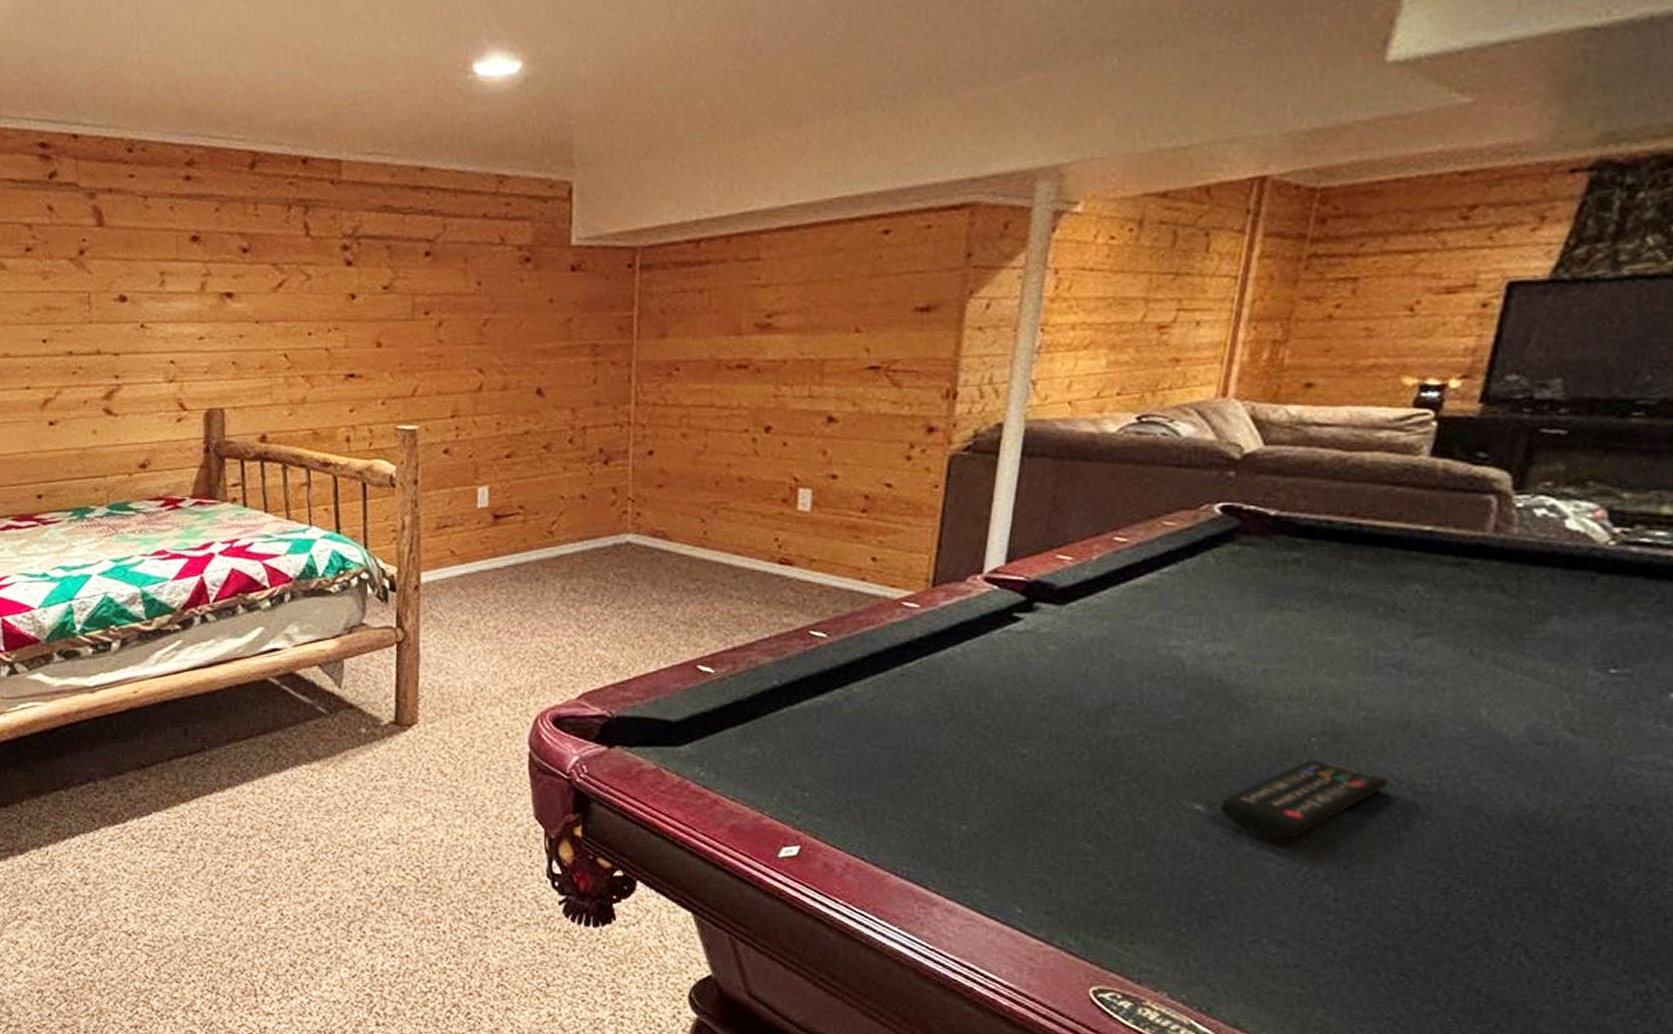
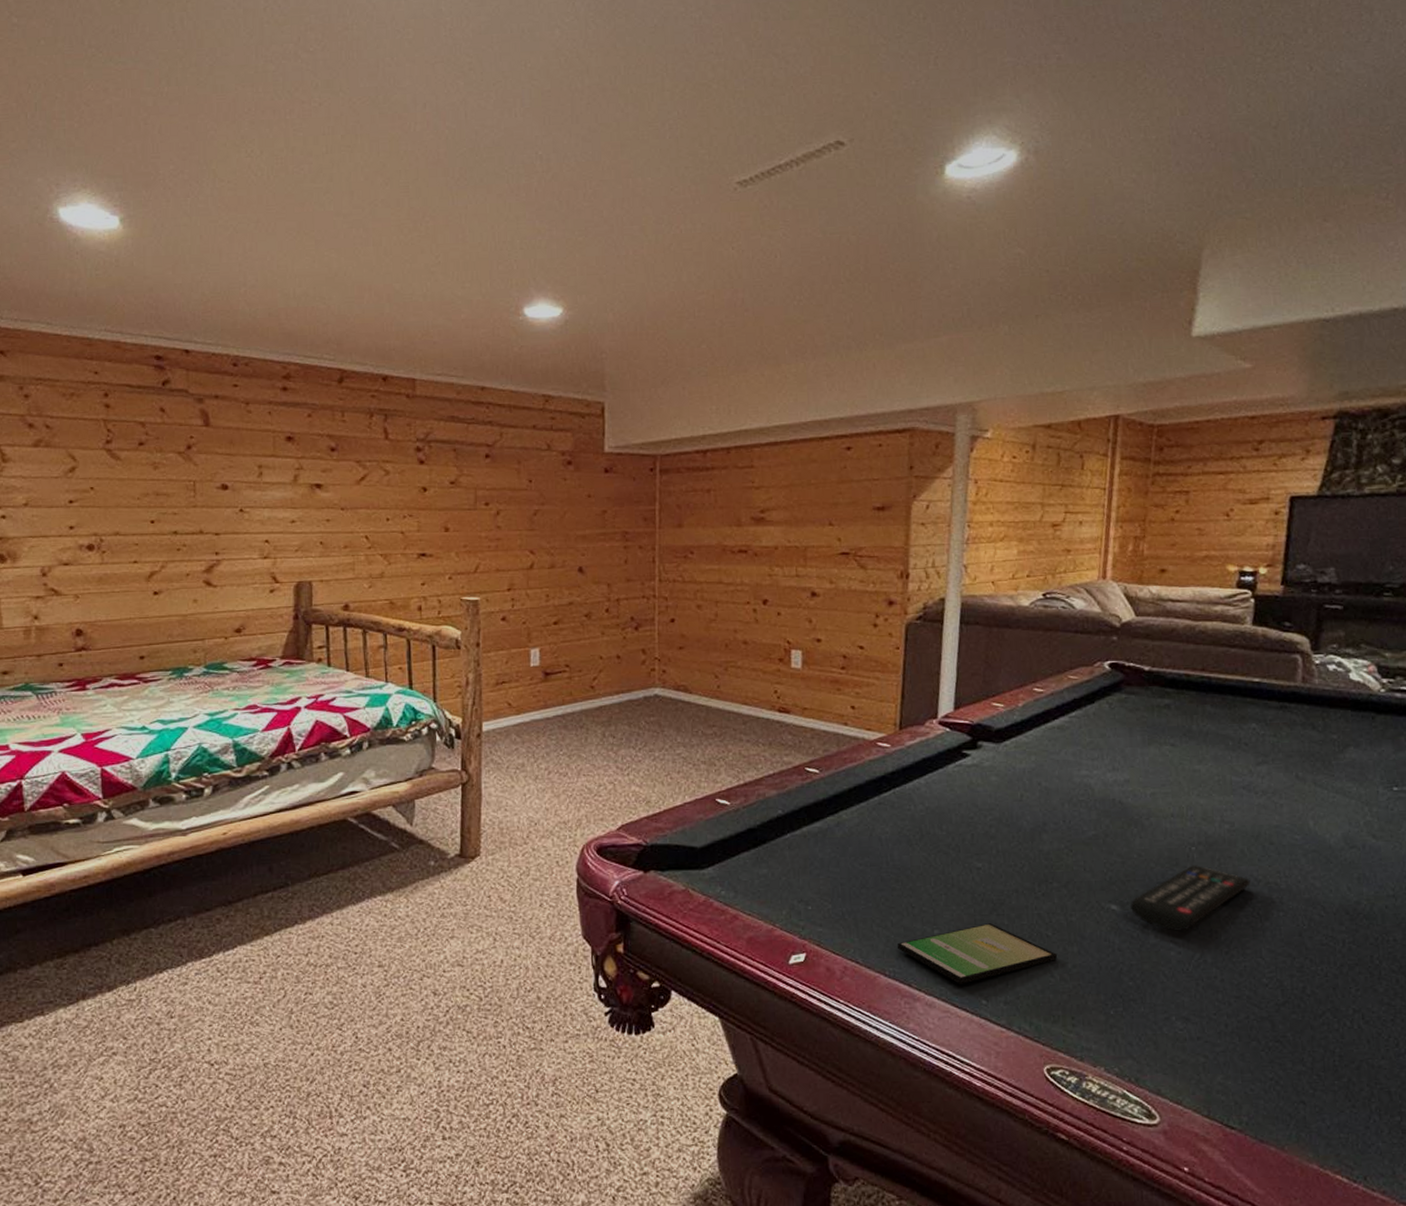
smartphone: none [913,820,1119,889] -> present [897,923,1058,984]

